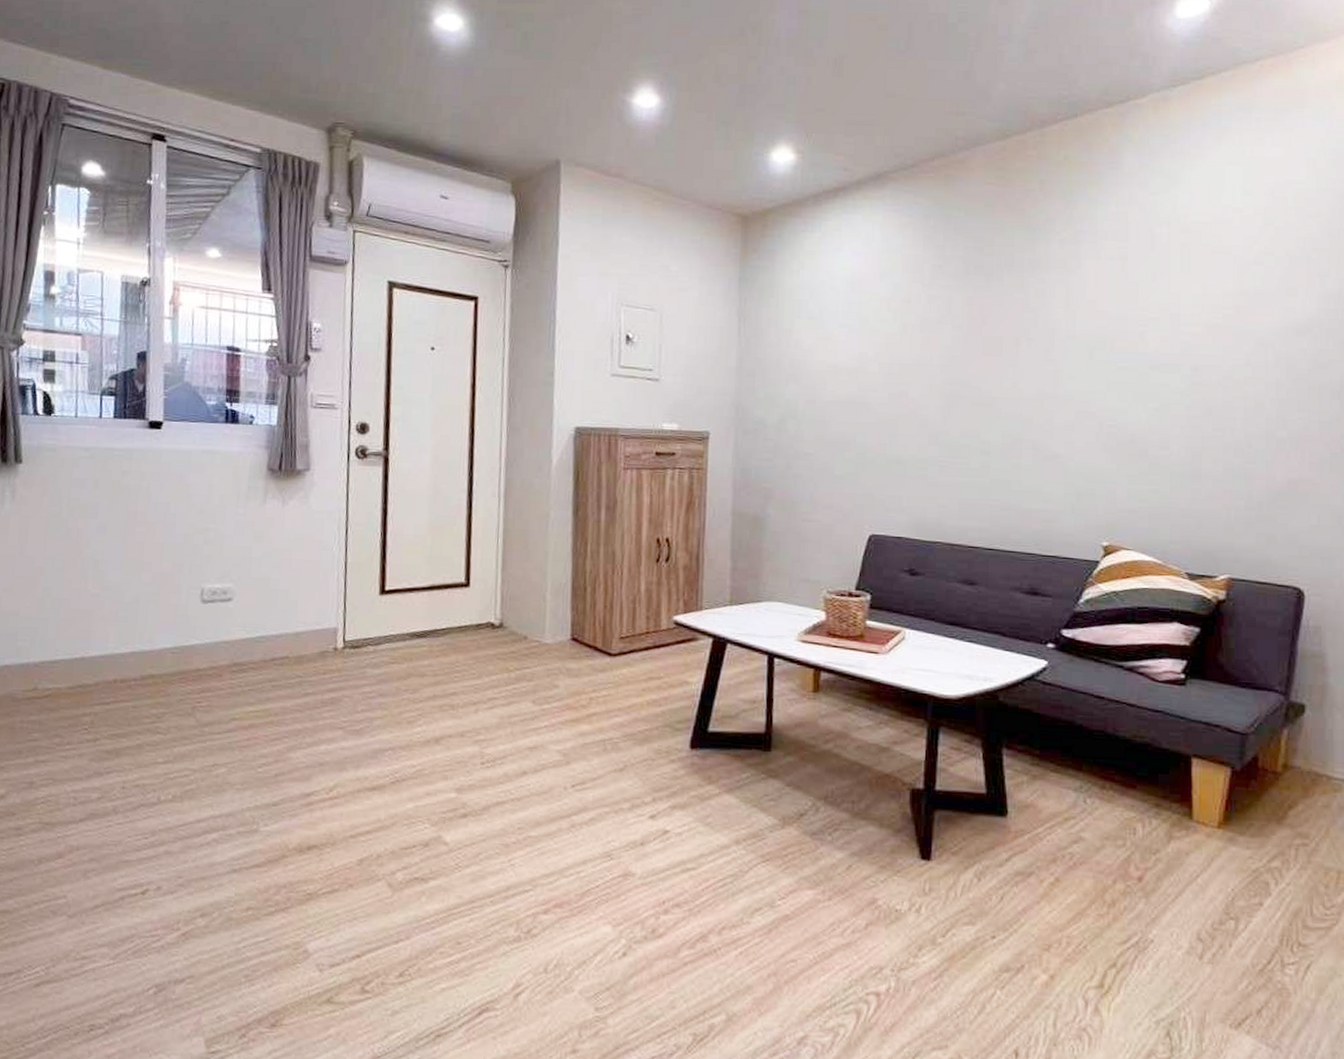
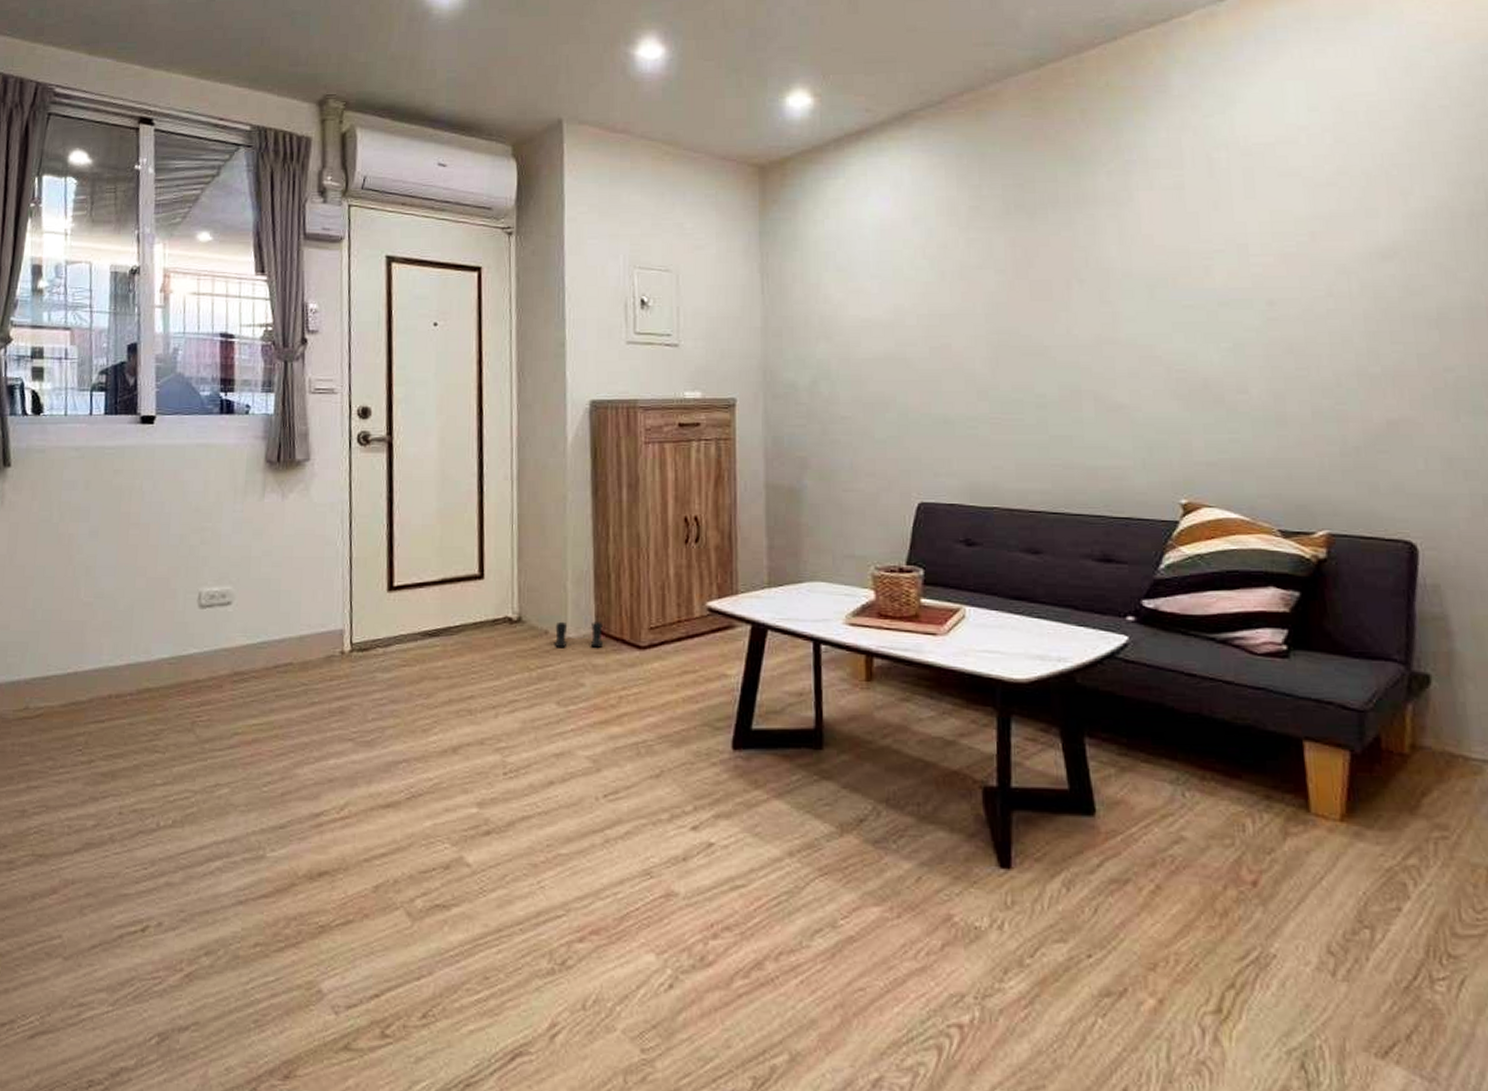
boots: none [532,628,578,653] -> present [554,621,603,649]

